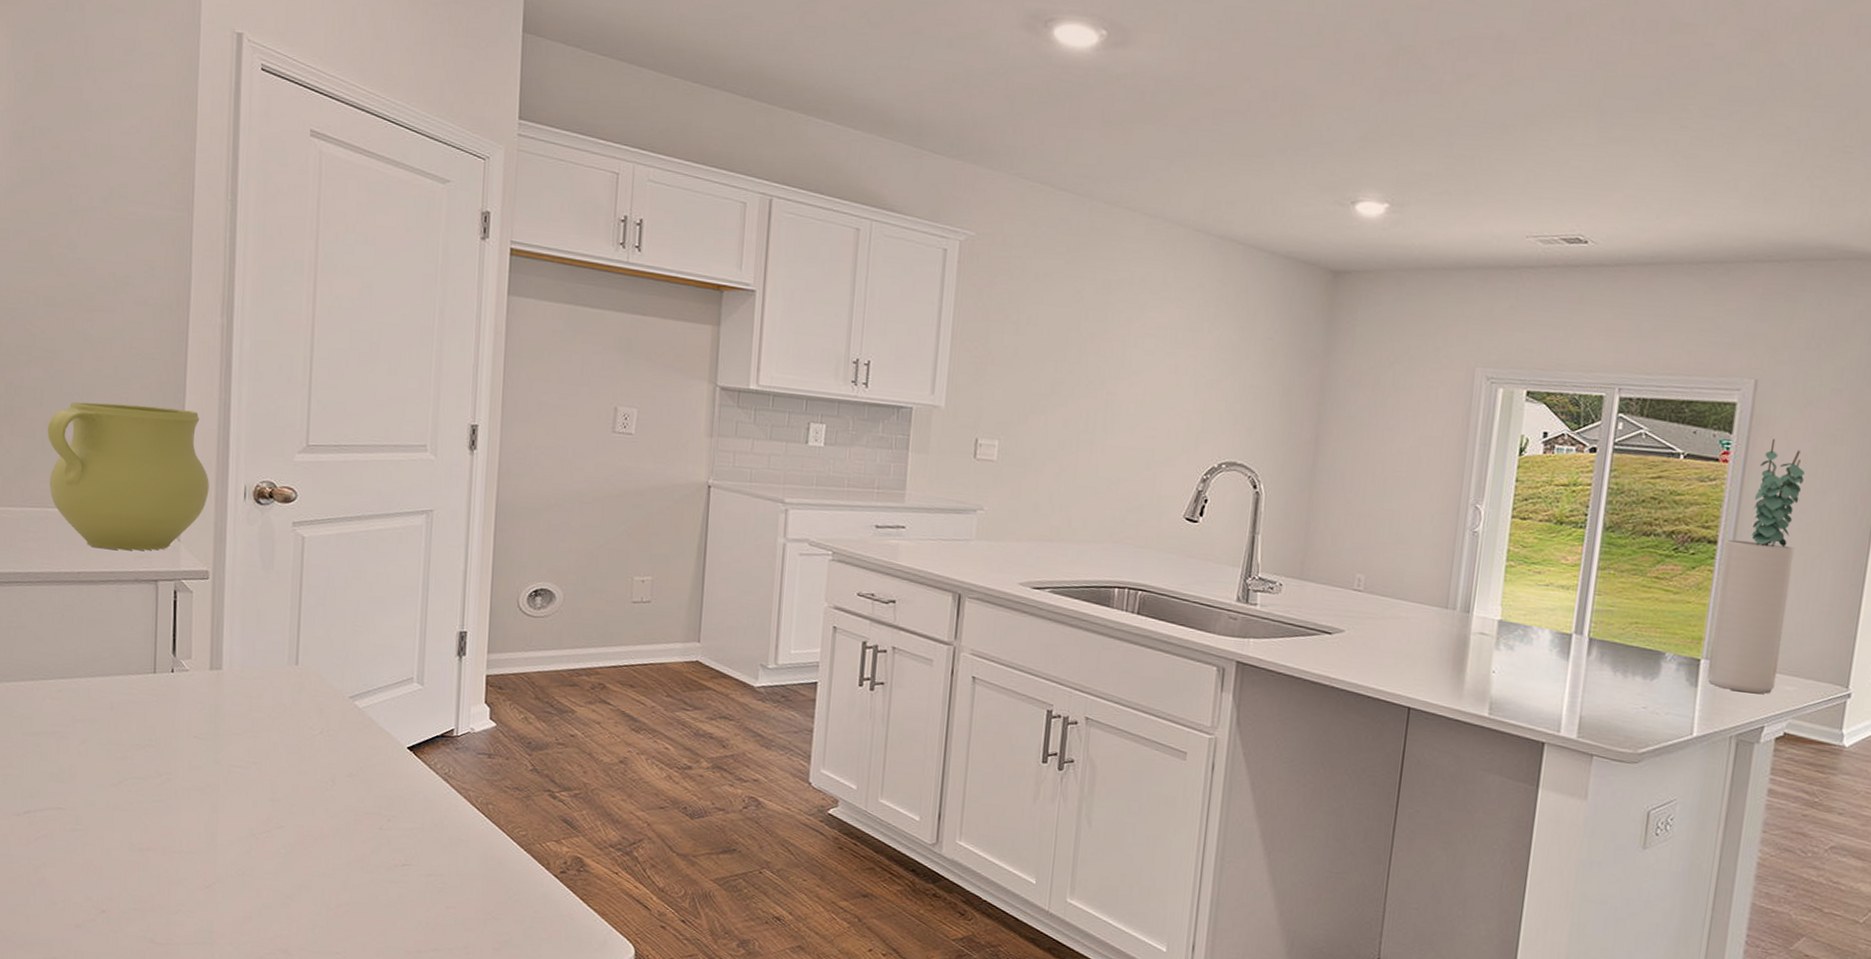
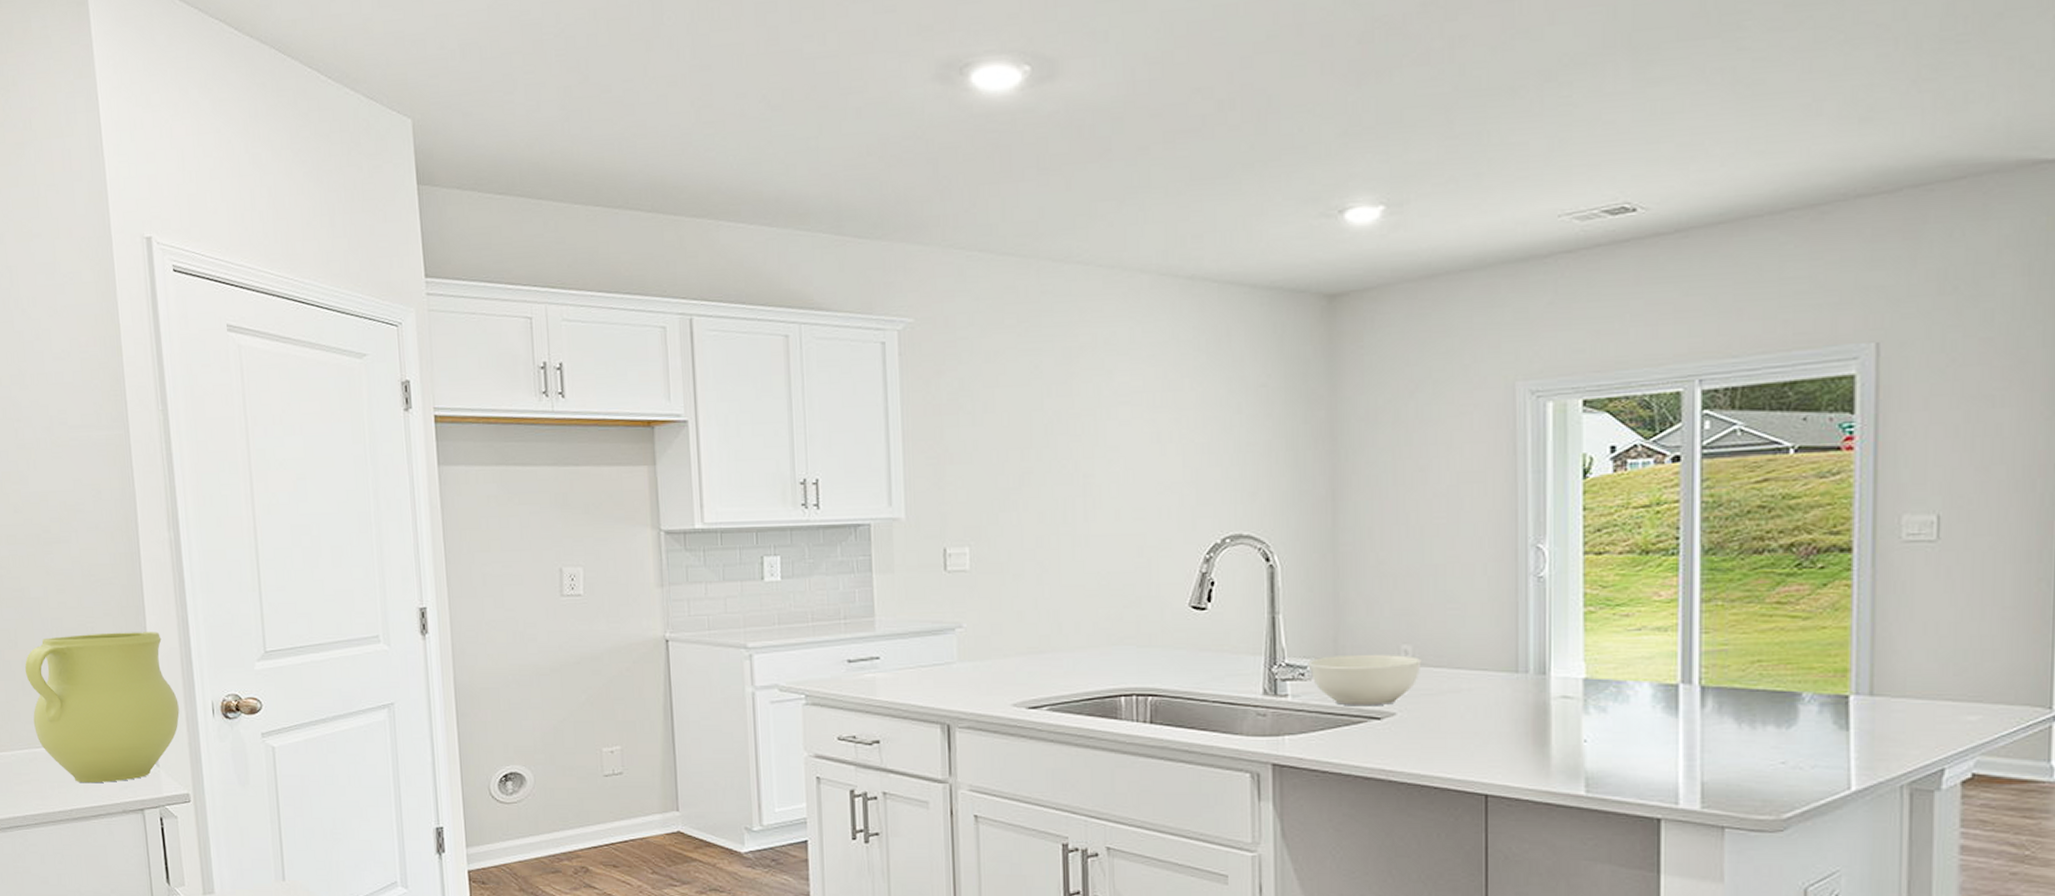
bowl: none [1277,575,1371,623] -> present [1308,654,1422,706]
vase: present [1707,439,1805,694] -> none [1860,412,1957,730]

